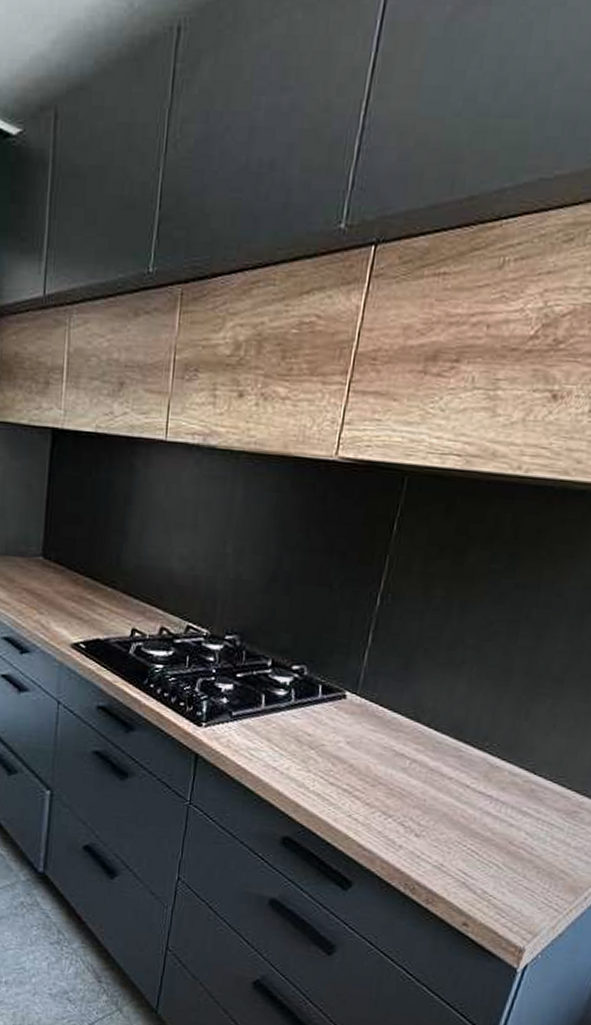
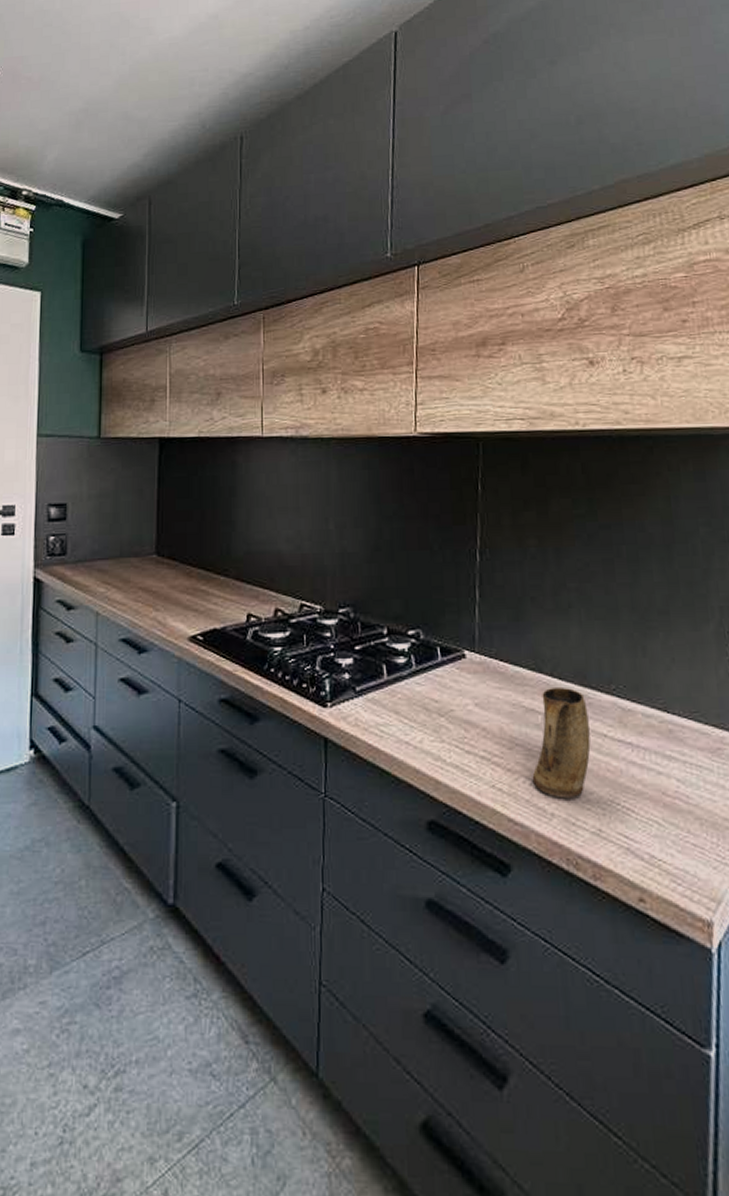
mug: none [387,737,457,836] -> present [532,688,591,799]

